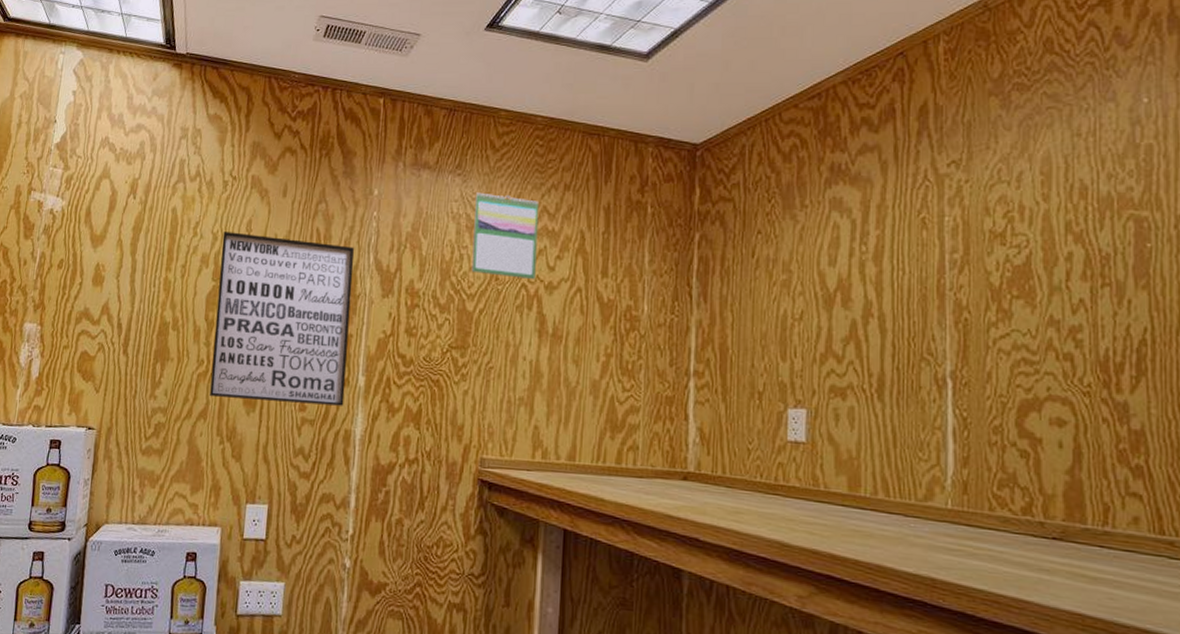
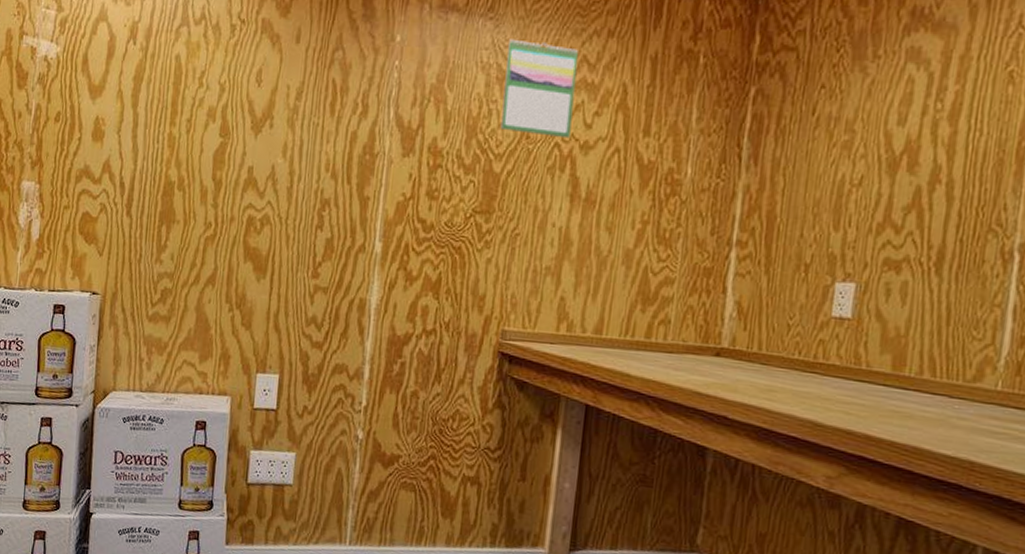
wall art: present [209,231,355,406] -> none [218,82,374,274]

